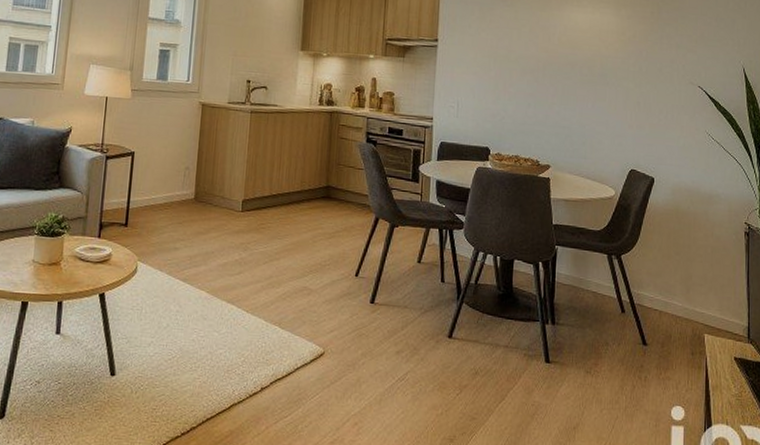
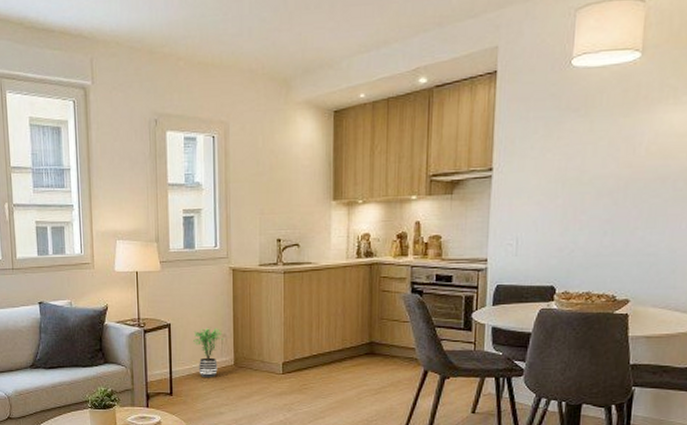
potted plant: none [156,158,187,211] -> present [193,327,224,378]

